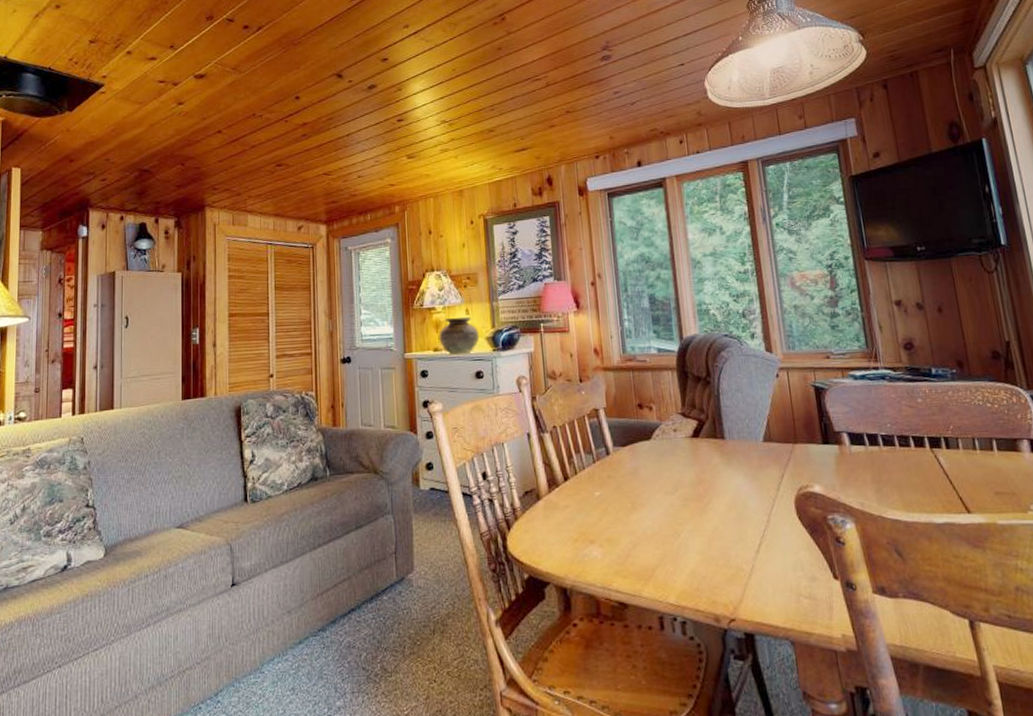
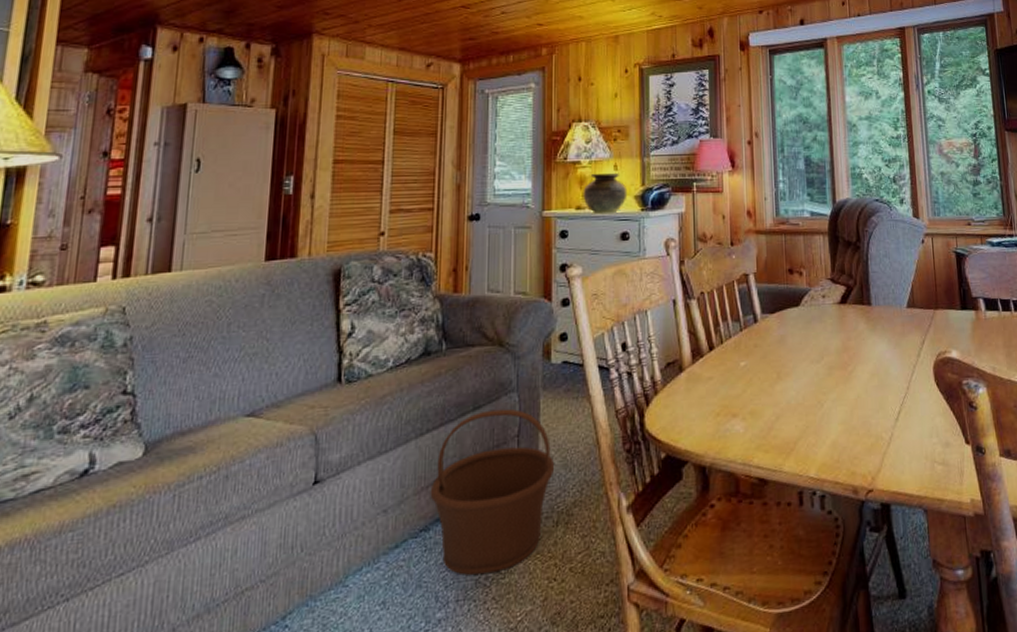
basket: none [324,529,429,672] -> present [430,408,555,576]

